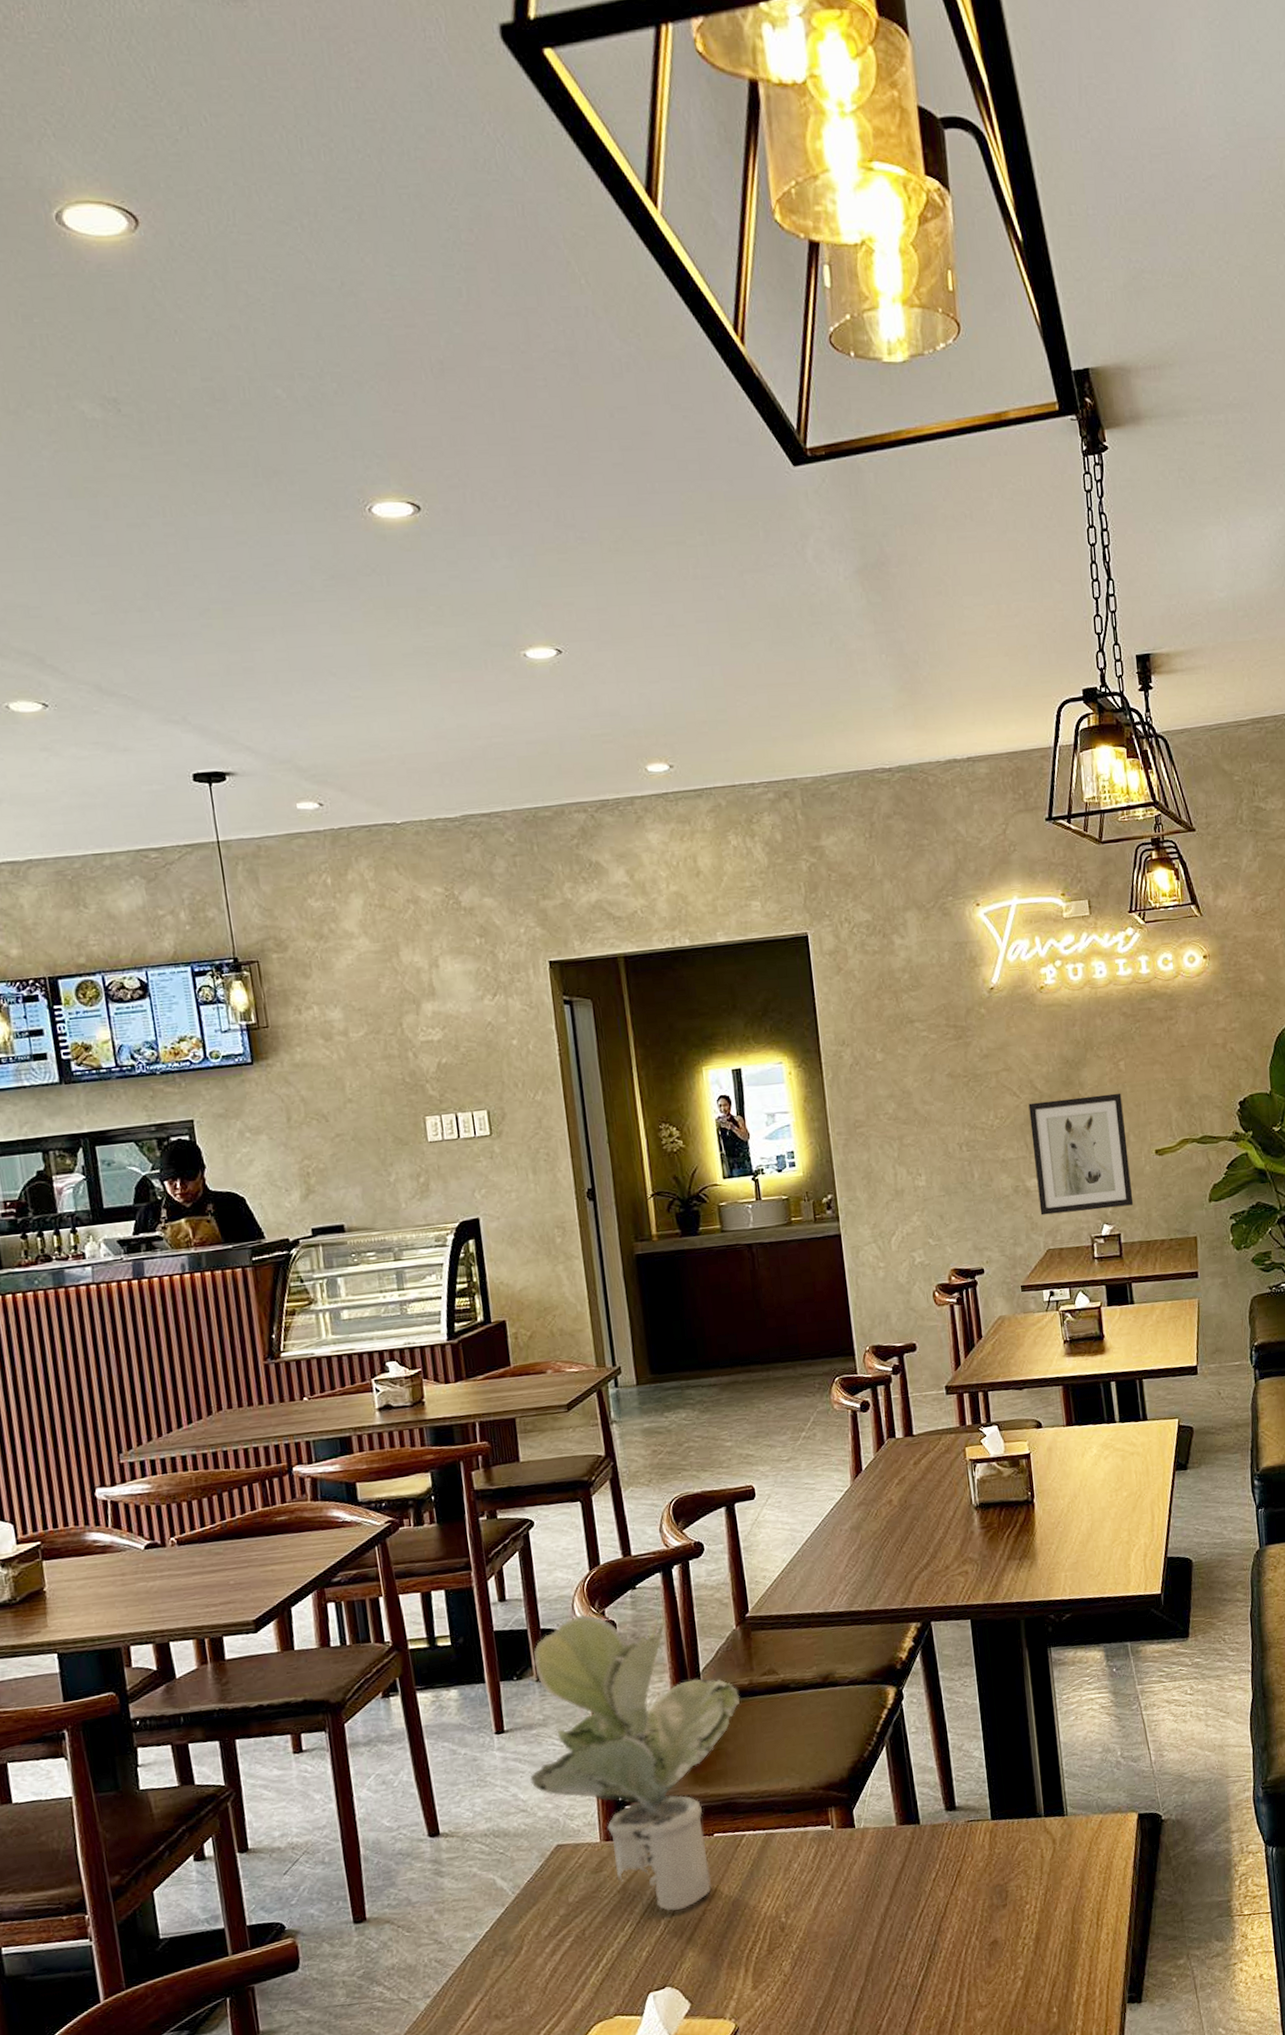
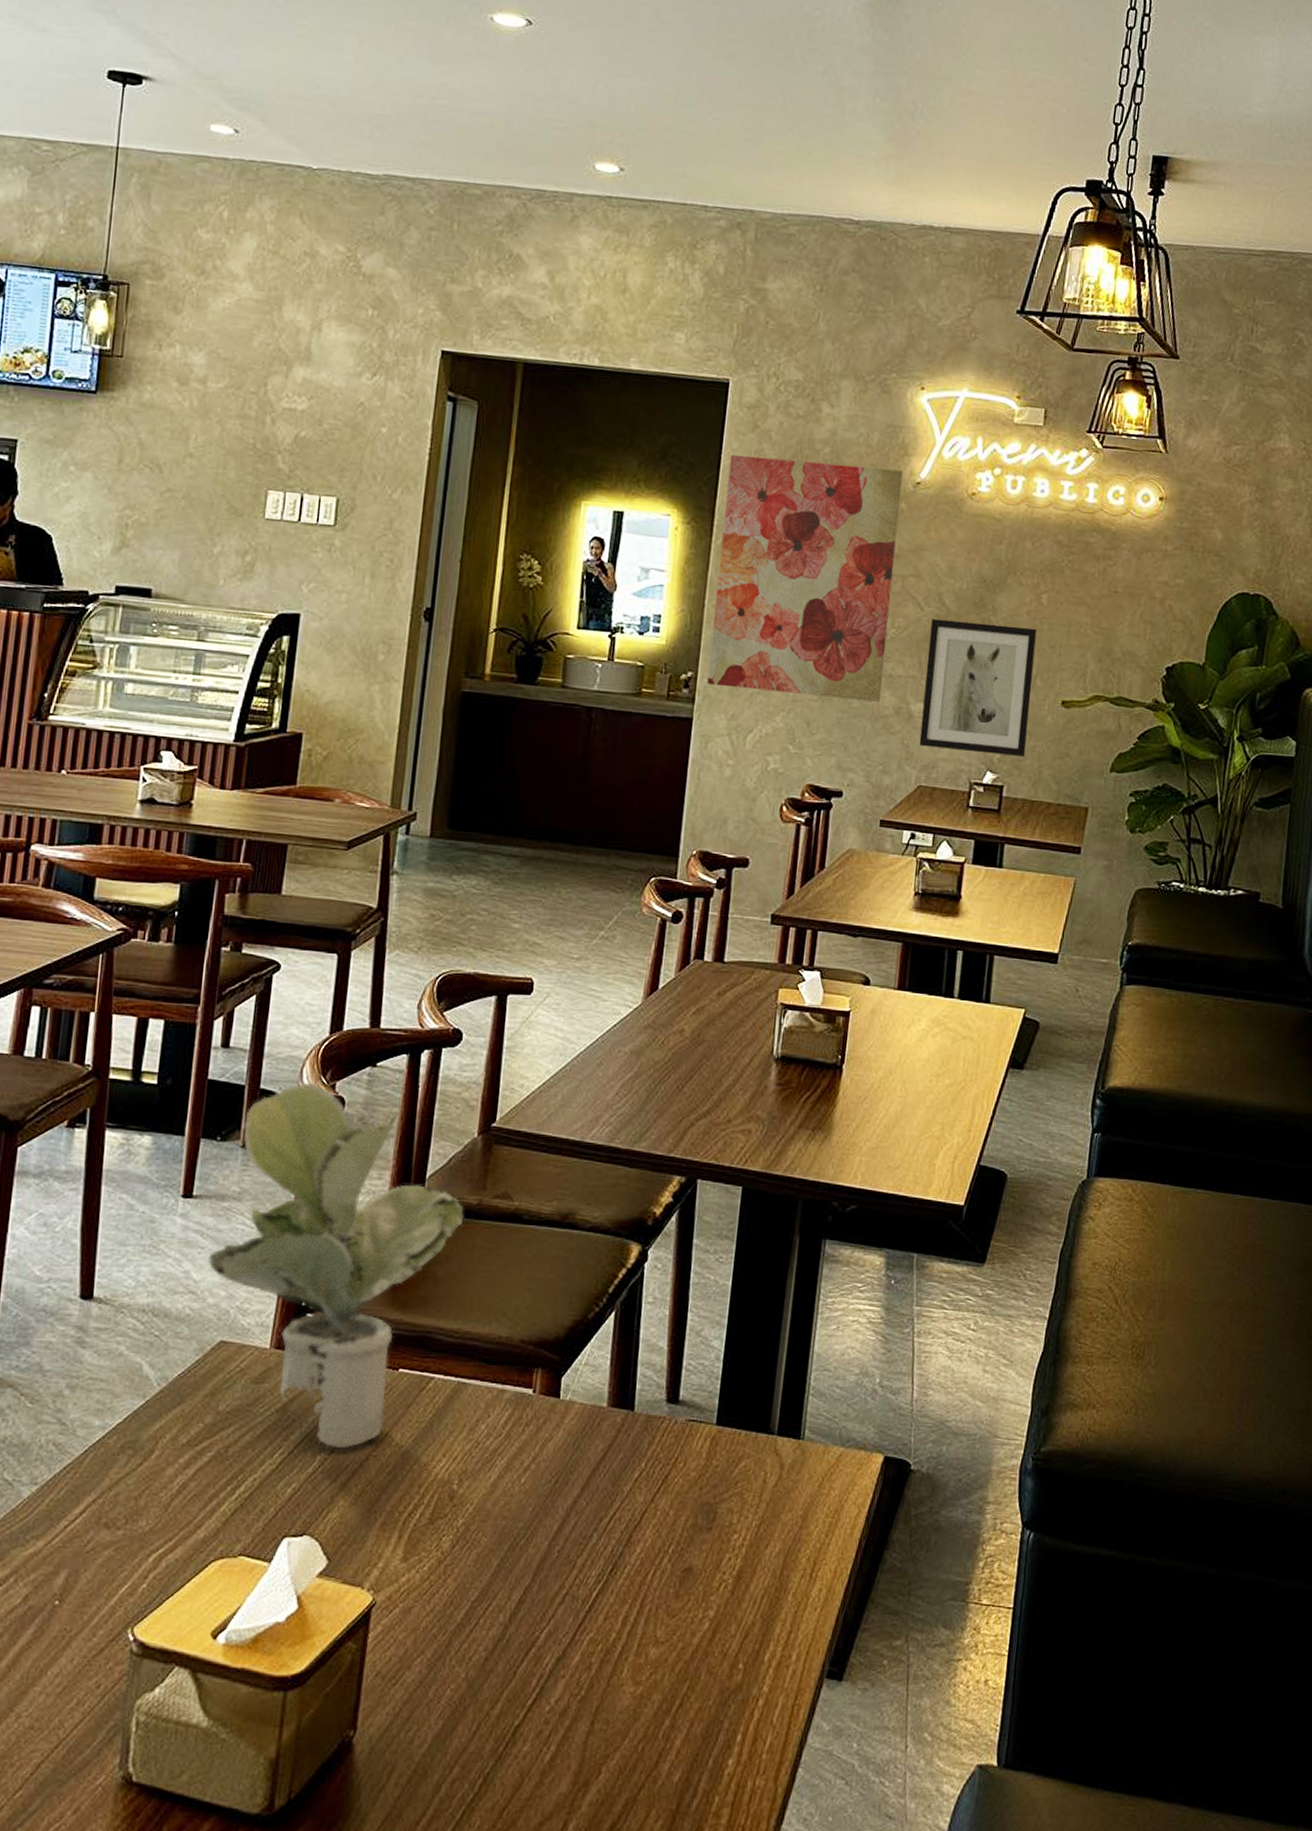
wall art: none [823,981,1000,1202] -> present [707,454,904,702]

